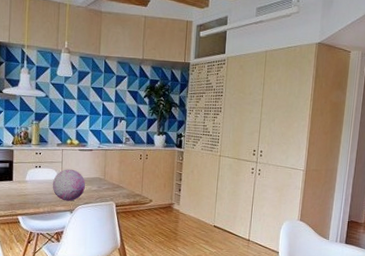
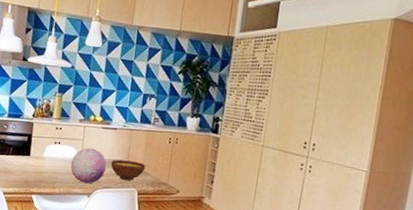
bowl: none [89,177,121,195] -> present [110,159,146,181]

